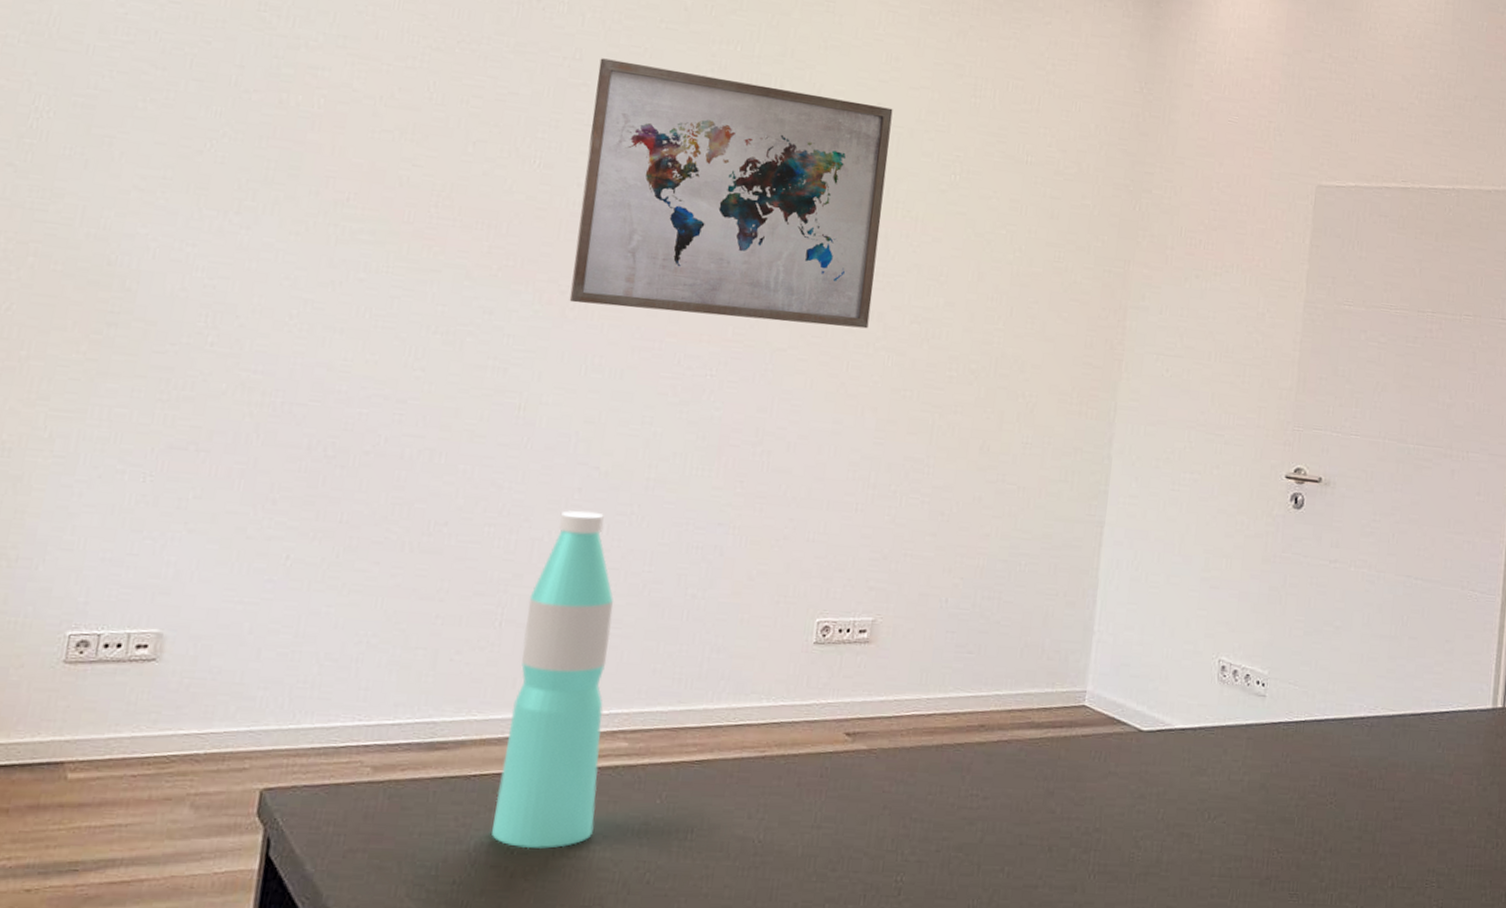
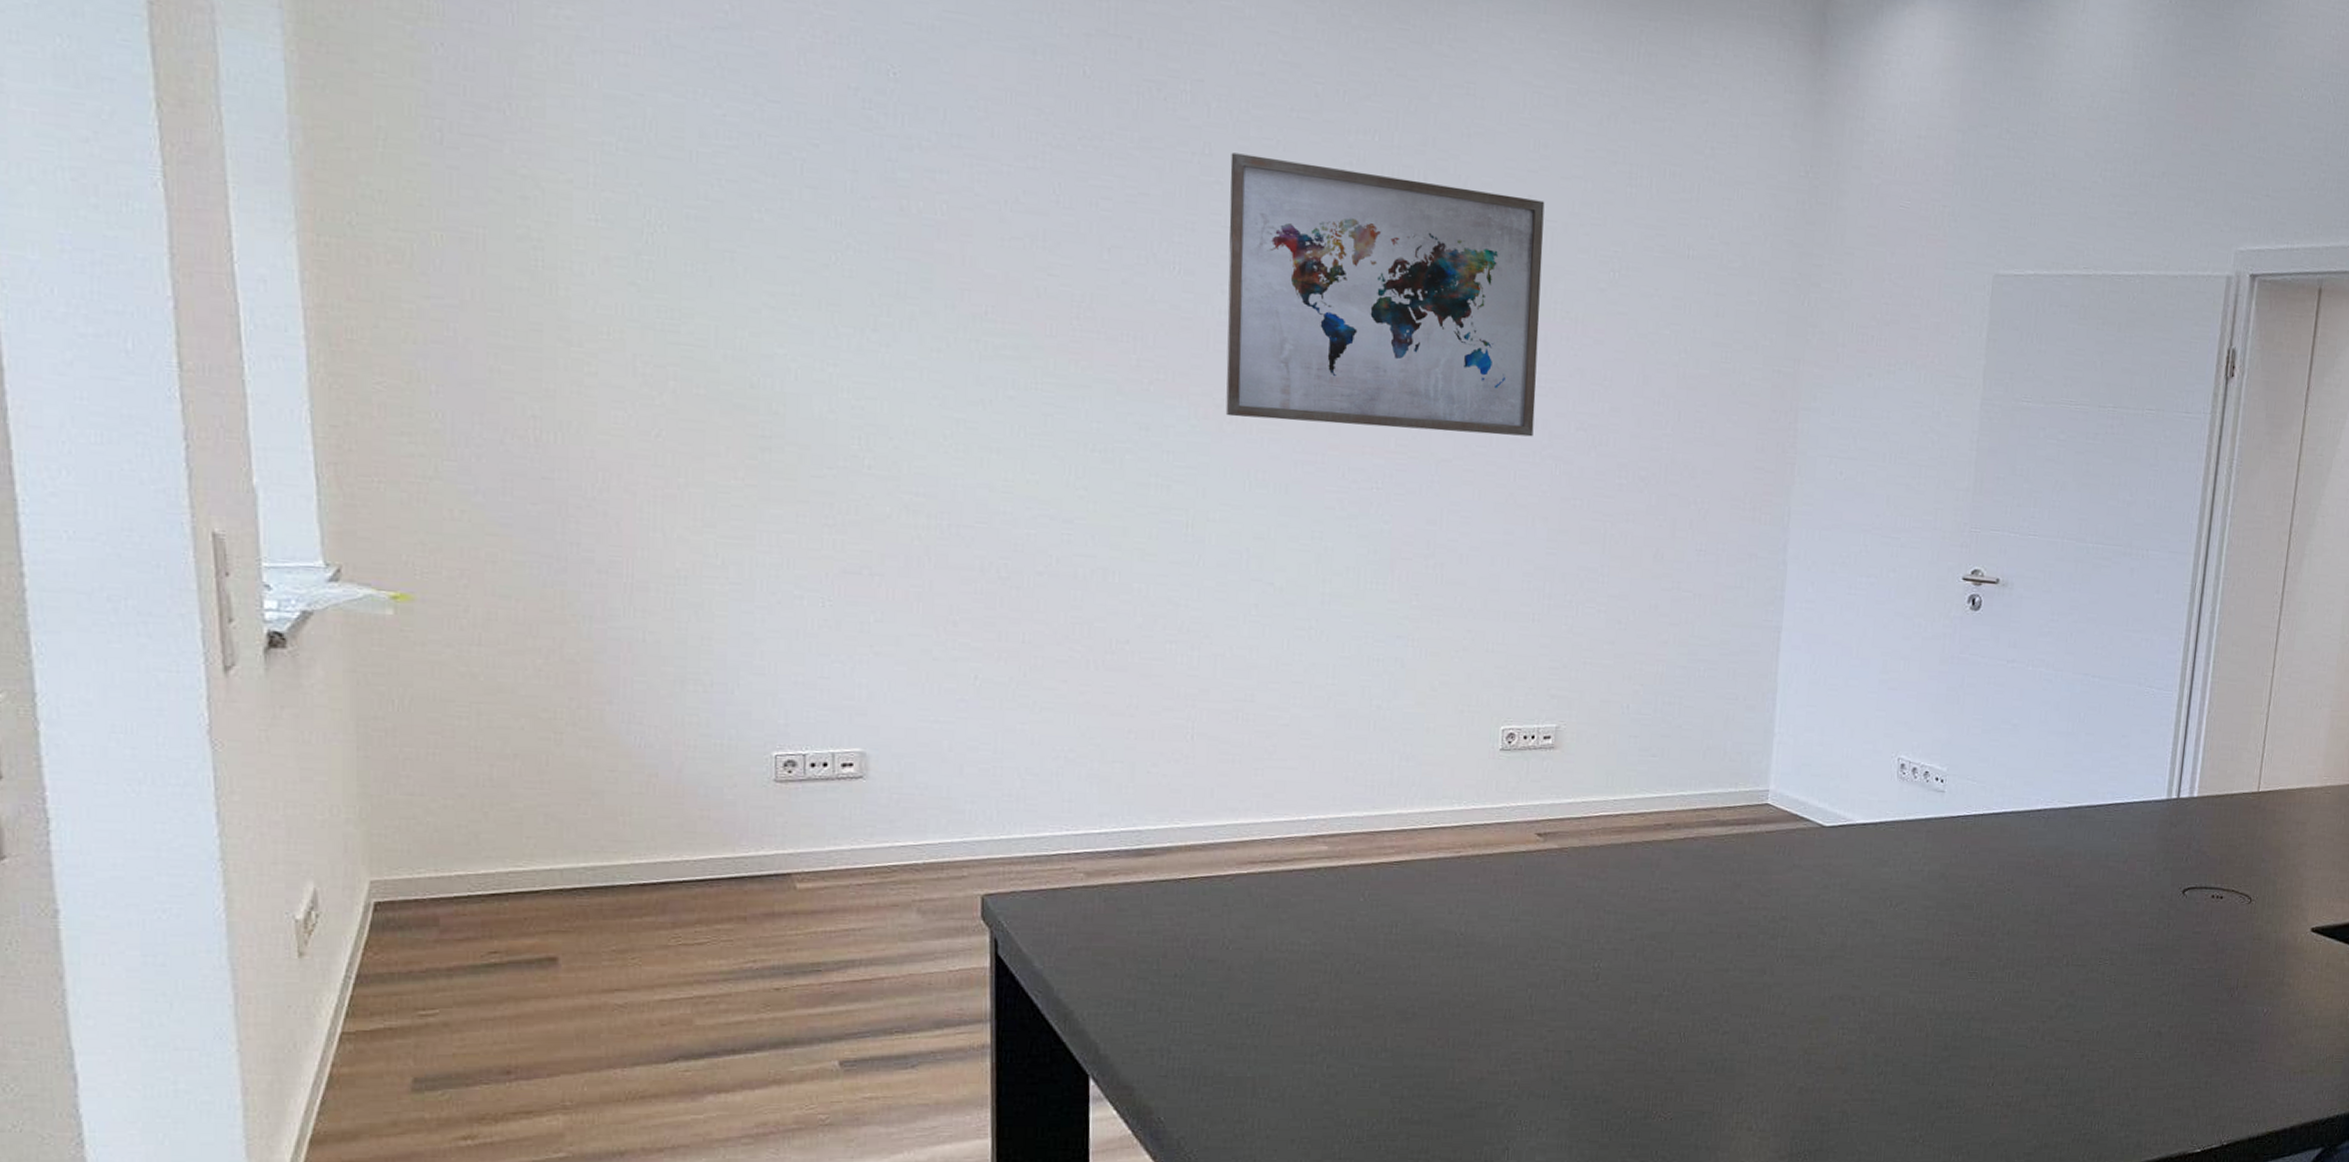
water bottle: present [491,510,614,849] -> none [1206,626,1303,945]

